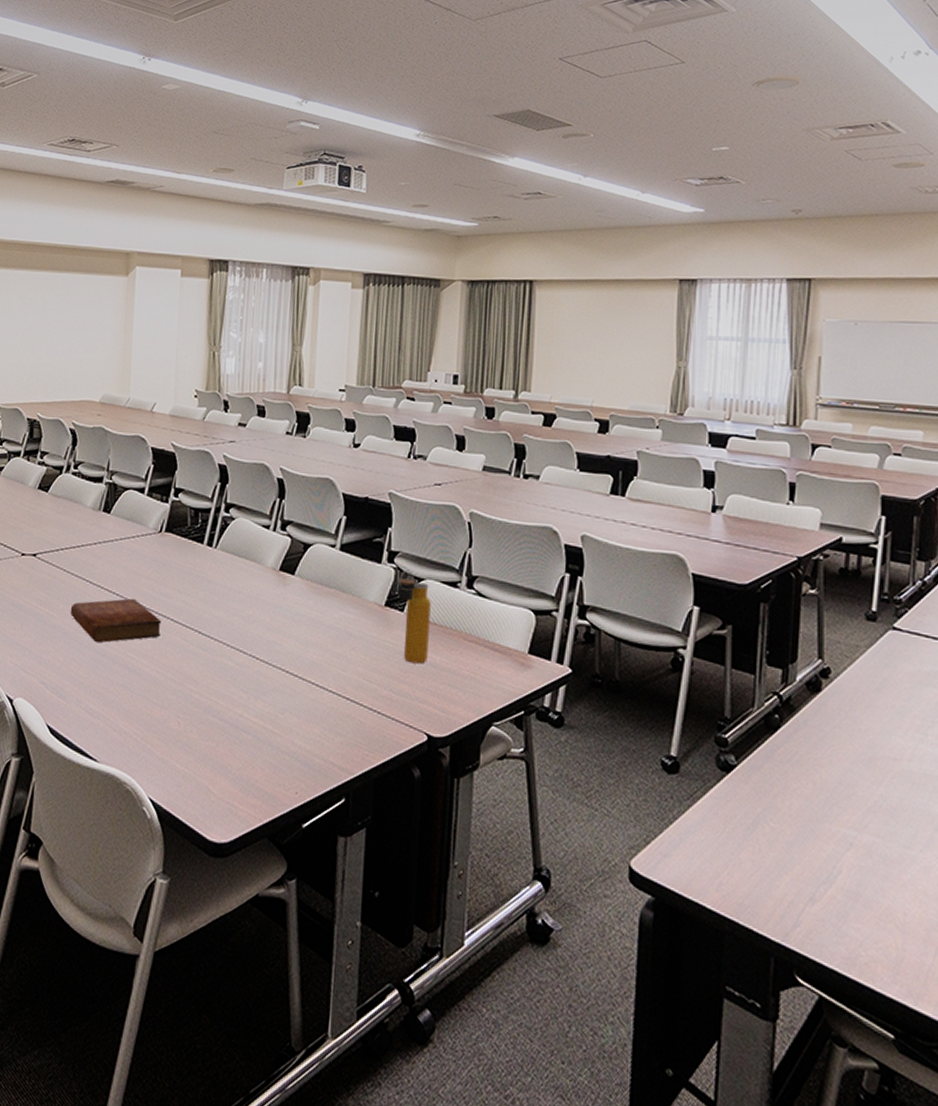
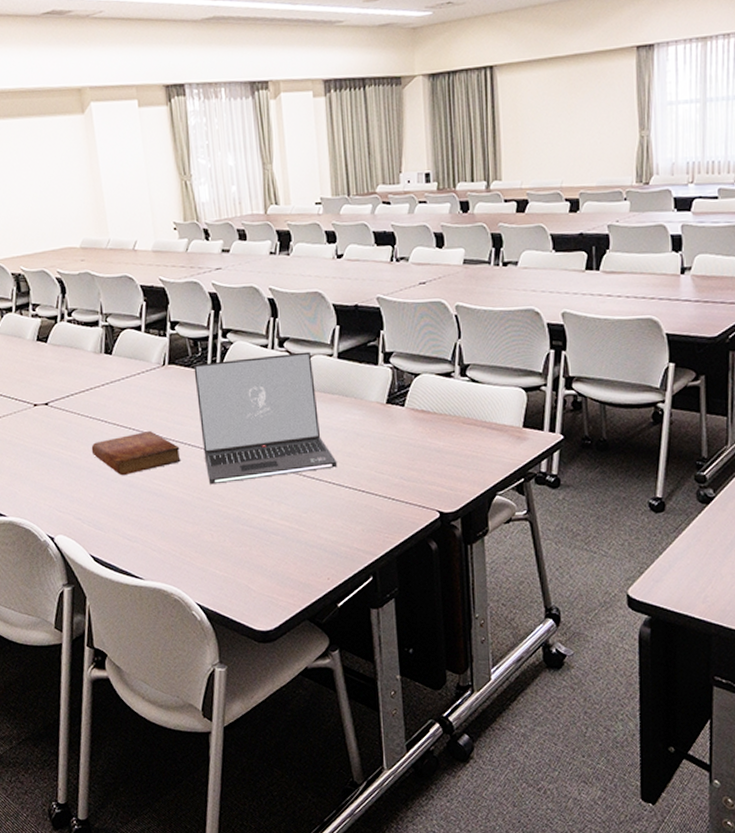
laptop: none [185,535,324,668] -> present [193,351,338,485]
water bottle: present [397,570,431,664] -> none [395,367,432,452]

